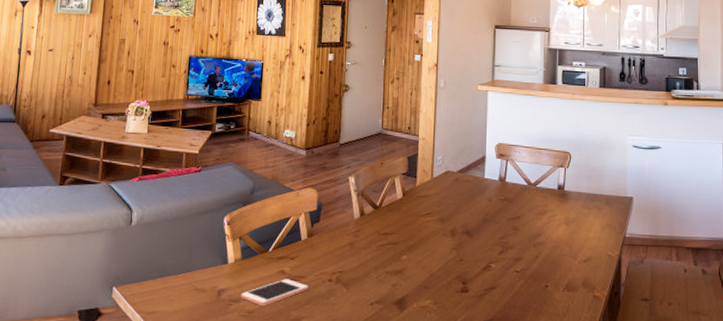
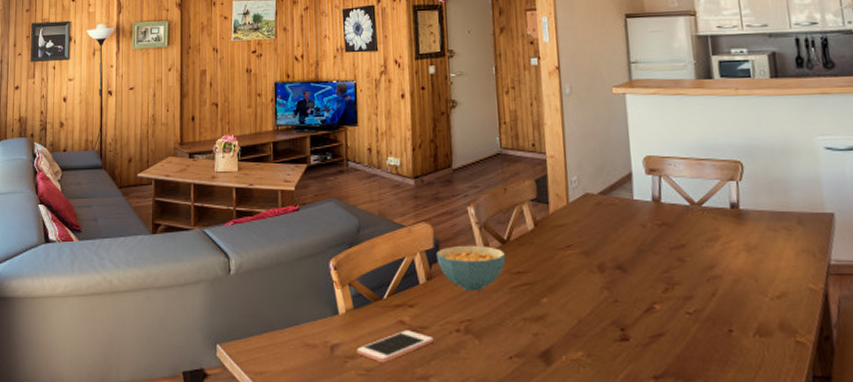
cereal bowl: none [318,209,376,248] -> present [436,245,505,291]

